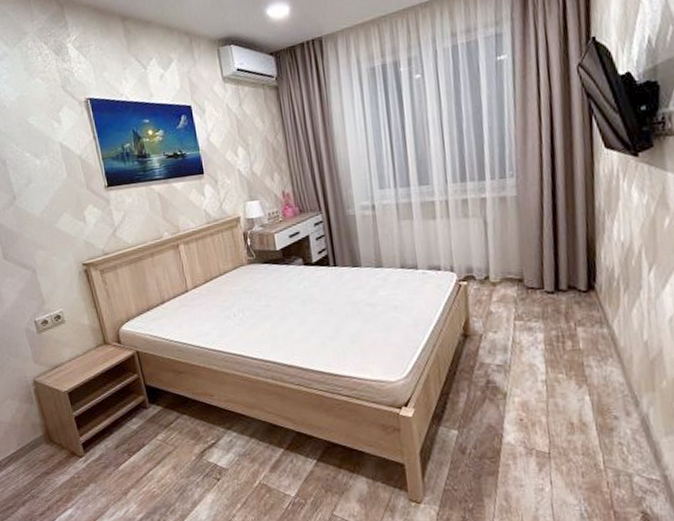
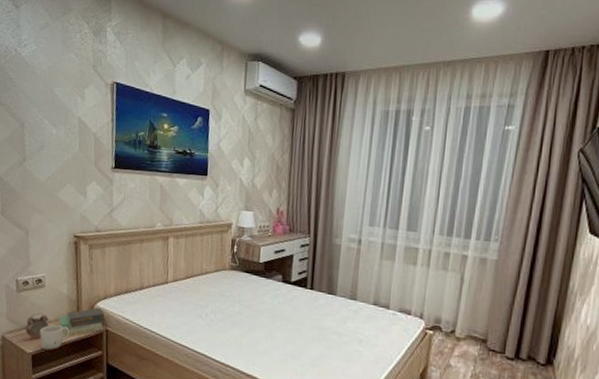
alarm clock: none [54,349,78,378] -> present [24,312,49,340]
mug: none [70,356,101,385] -> present [40,324,70,350]
books: none [85,331,134,369] -> present [58,307,105,338]

